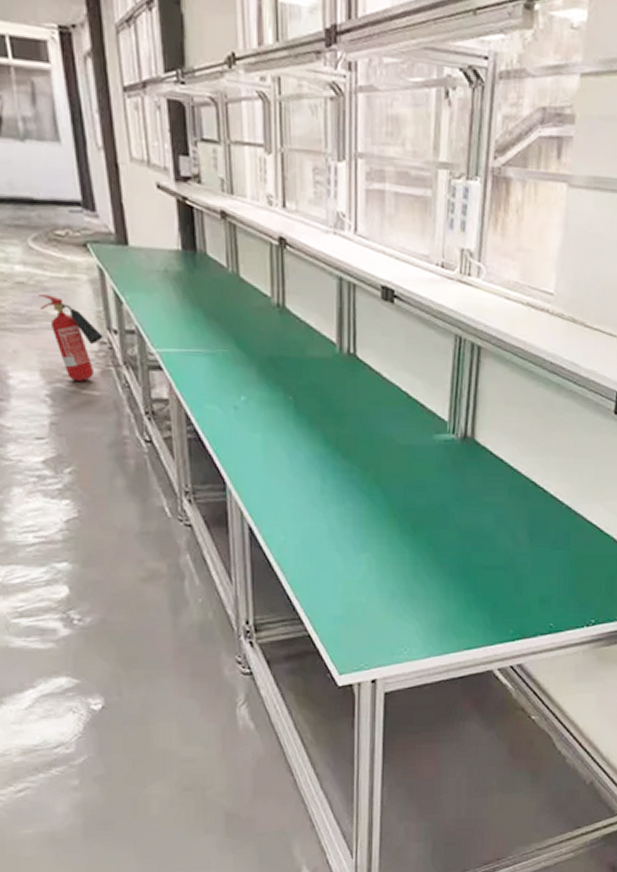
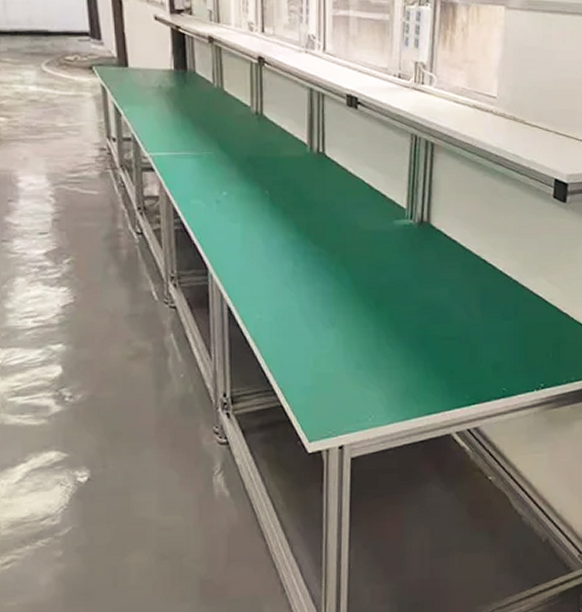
fire extinguisher: present [38,295,103,381] -> none [48,110,103,182]

